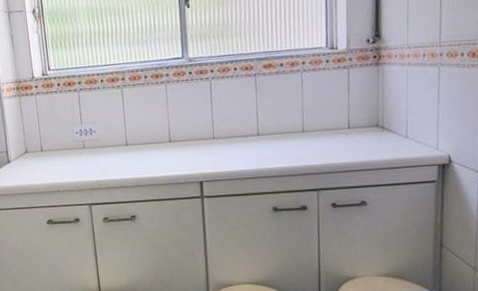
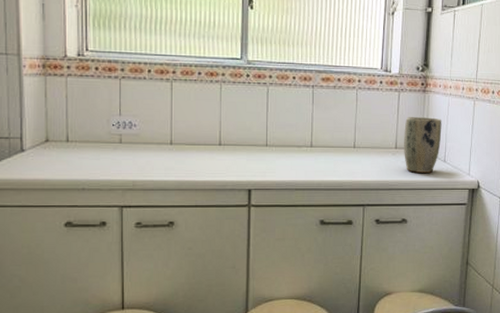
plant pot: none [357,91,401,152] -> present [404,117,442,173]

